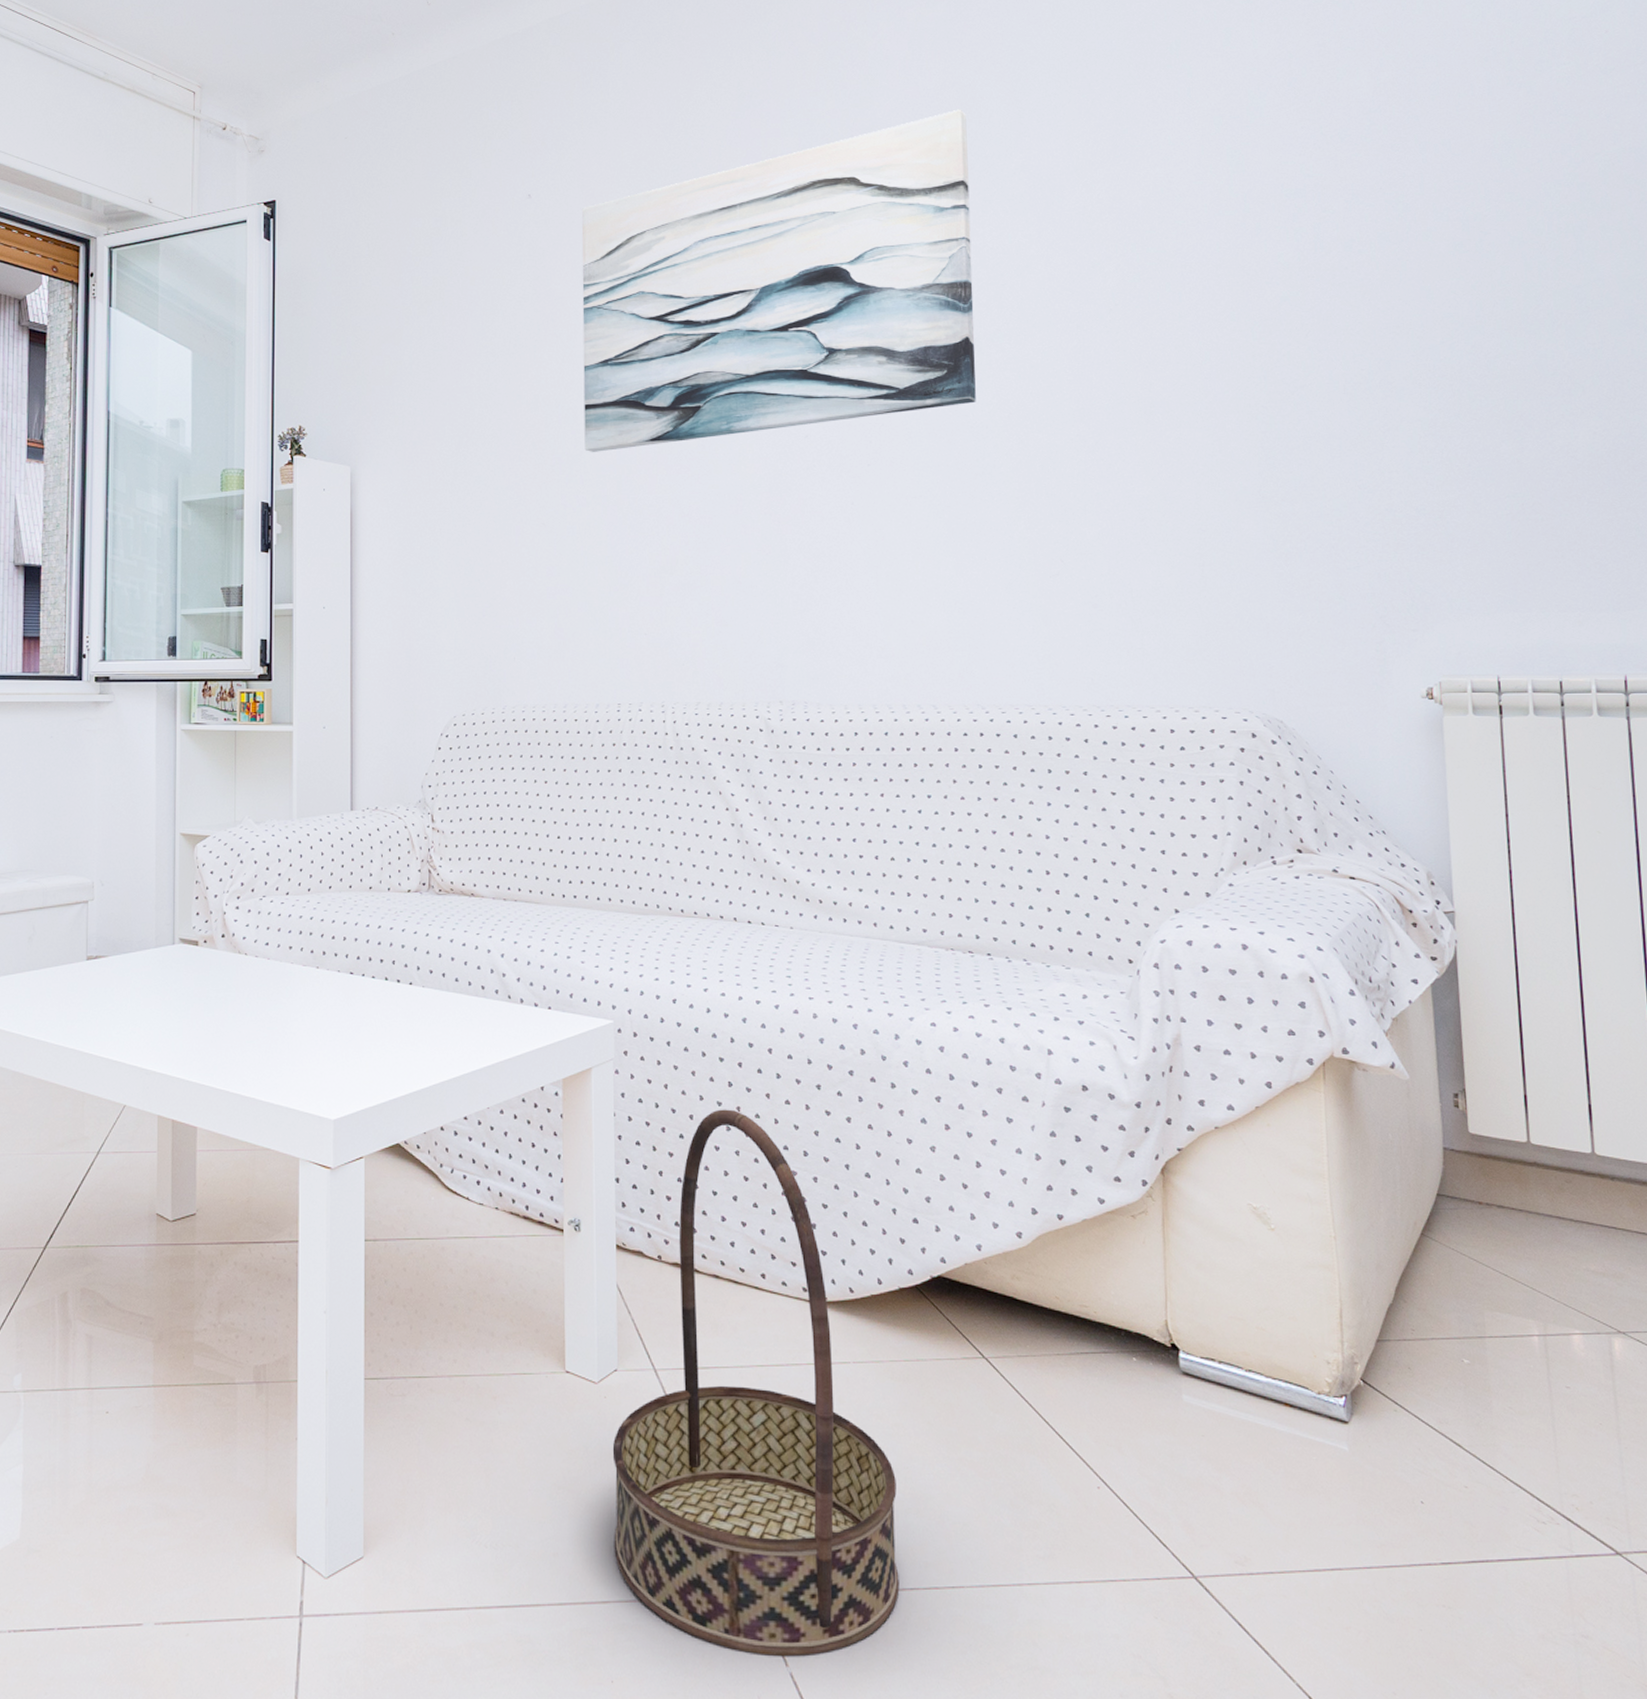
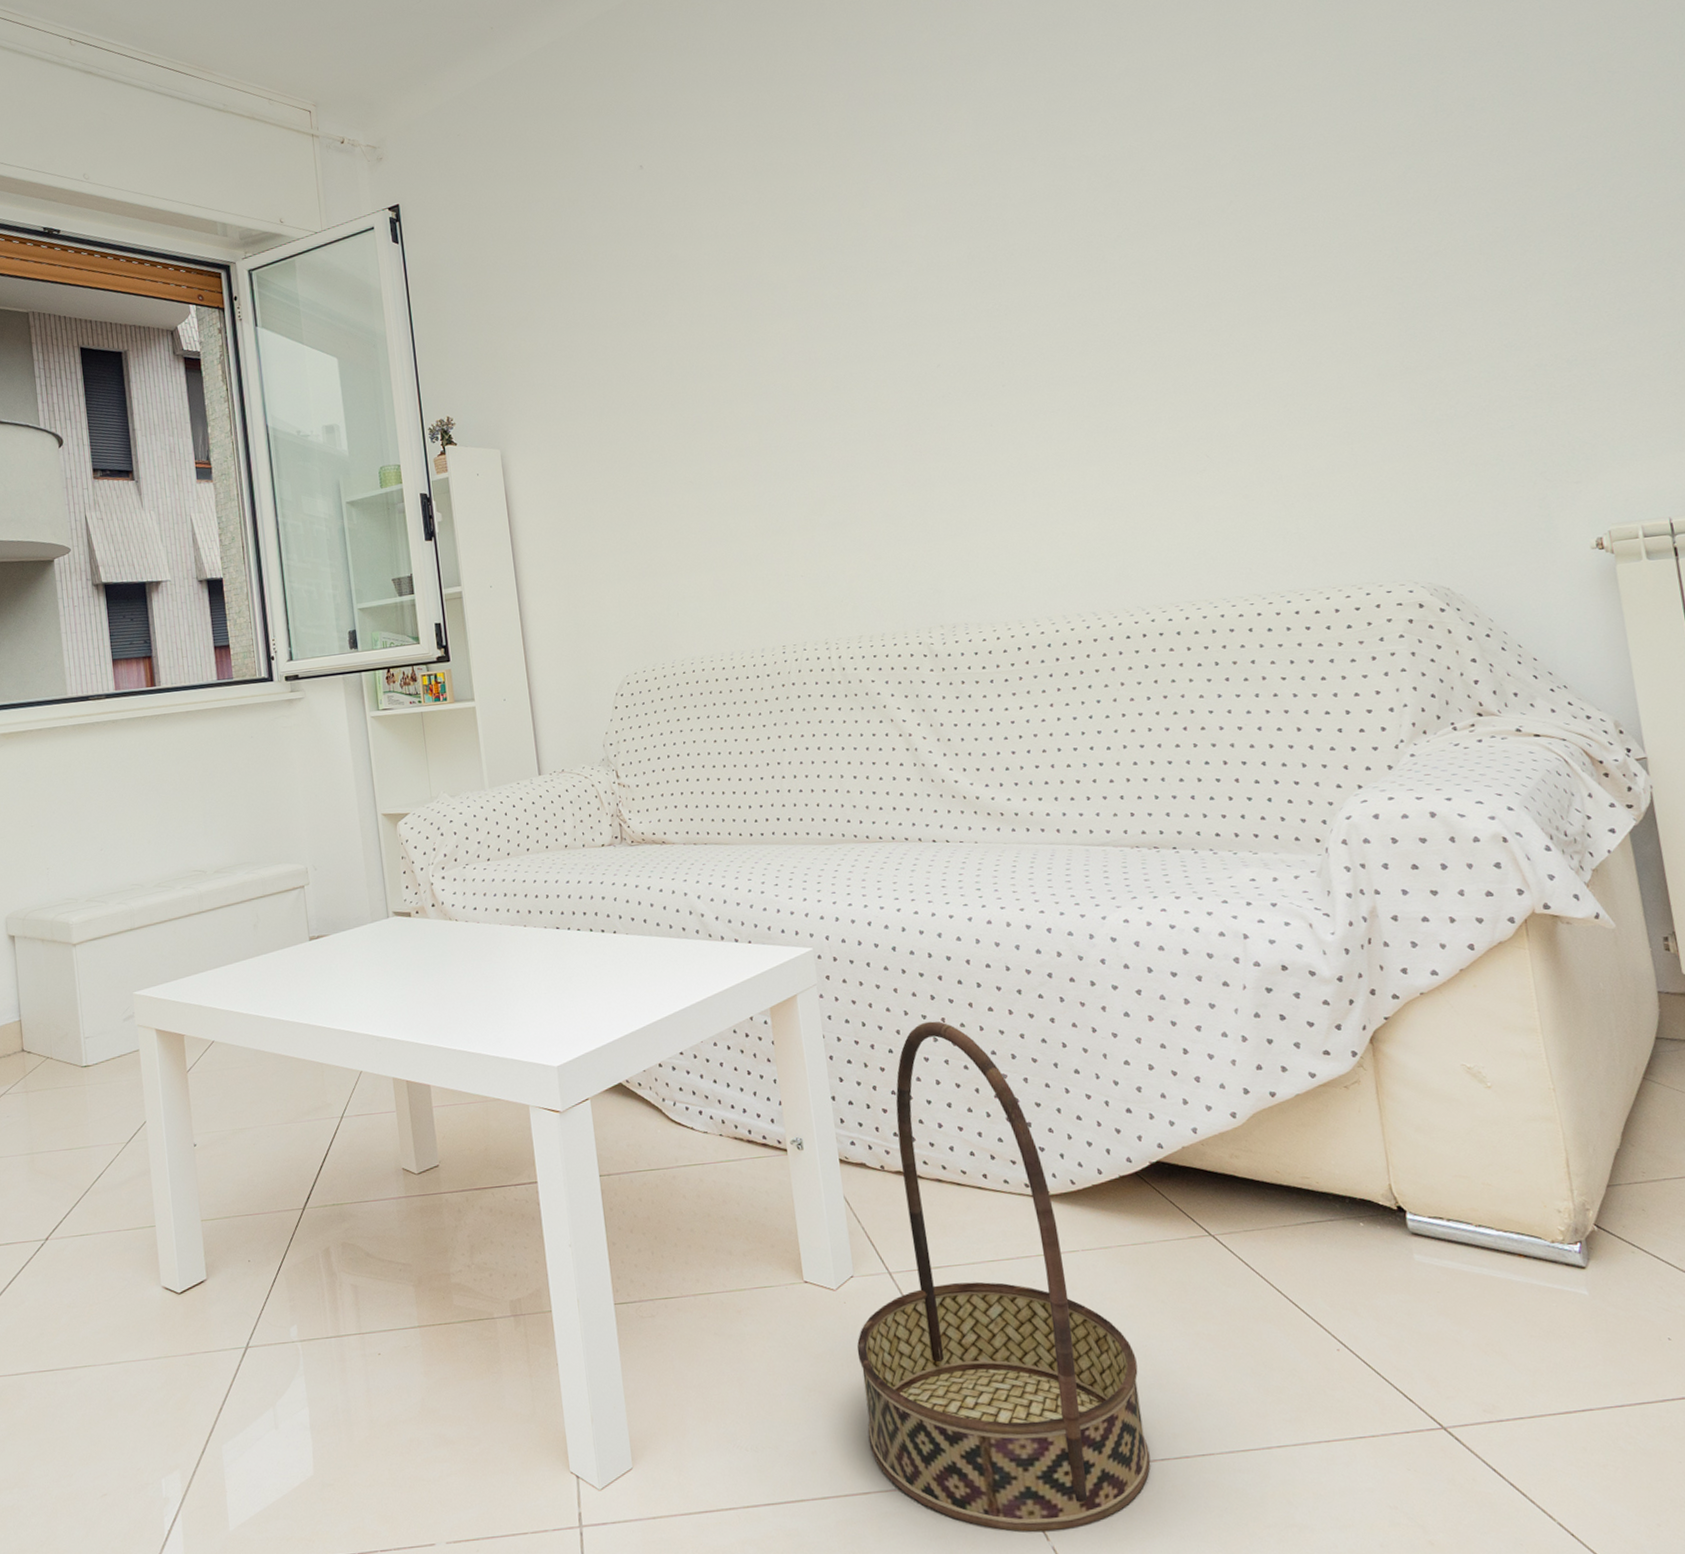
wall art: present [581,109,976,452] -> none [694,22,1104,407]

